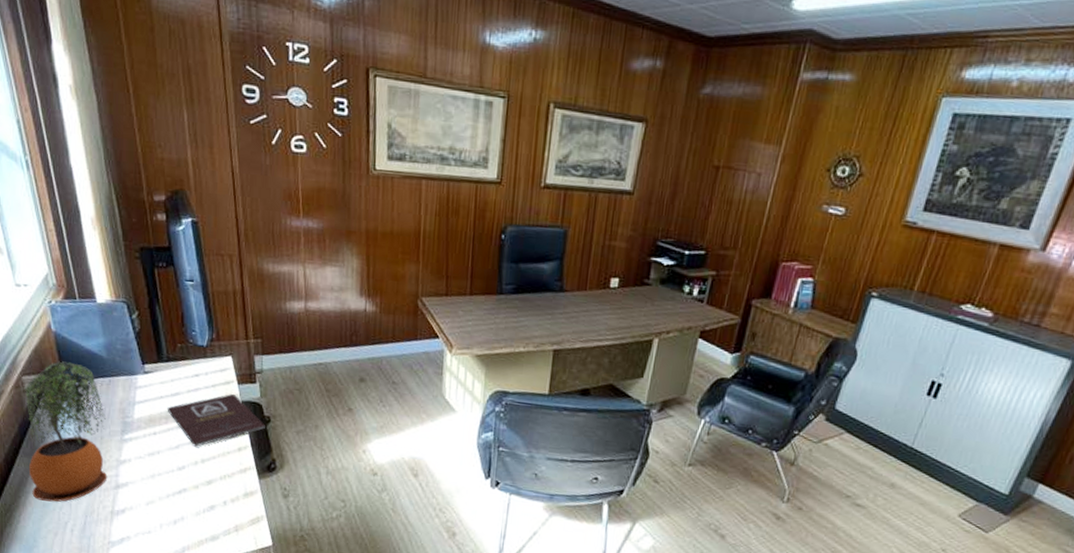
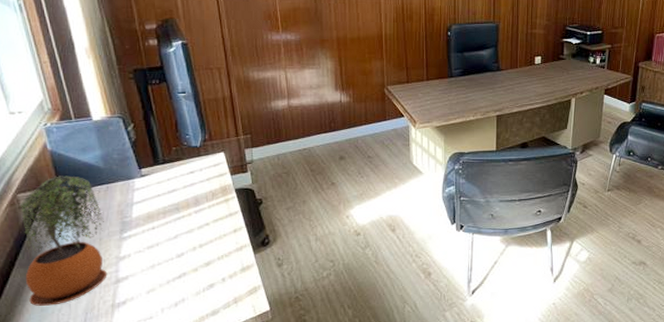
book: present [167,394,265,447] -> none [164,184,258,234]

